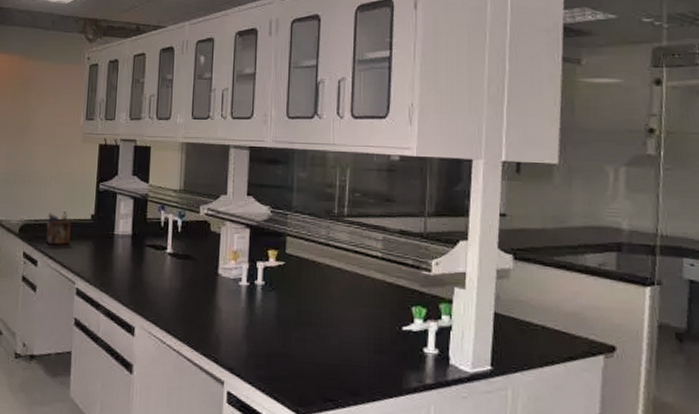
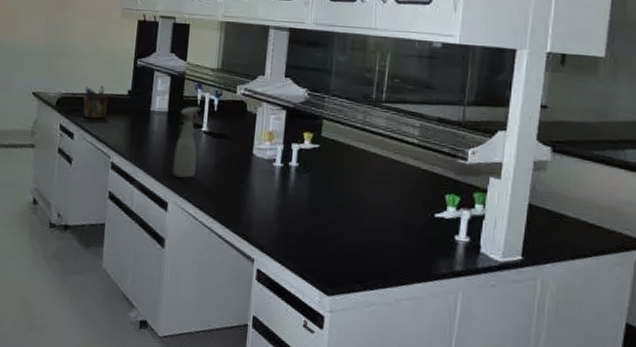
spray bottle: none [138,228,164,301] -> present [173,106,201,178]

